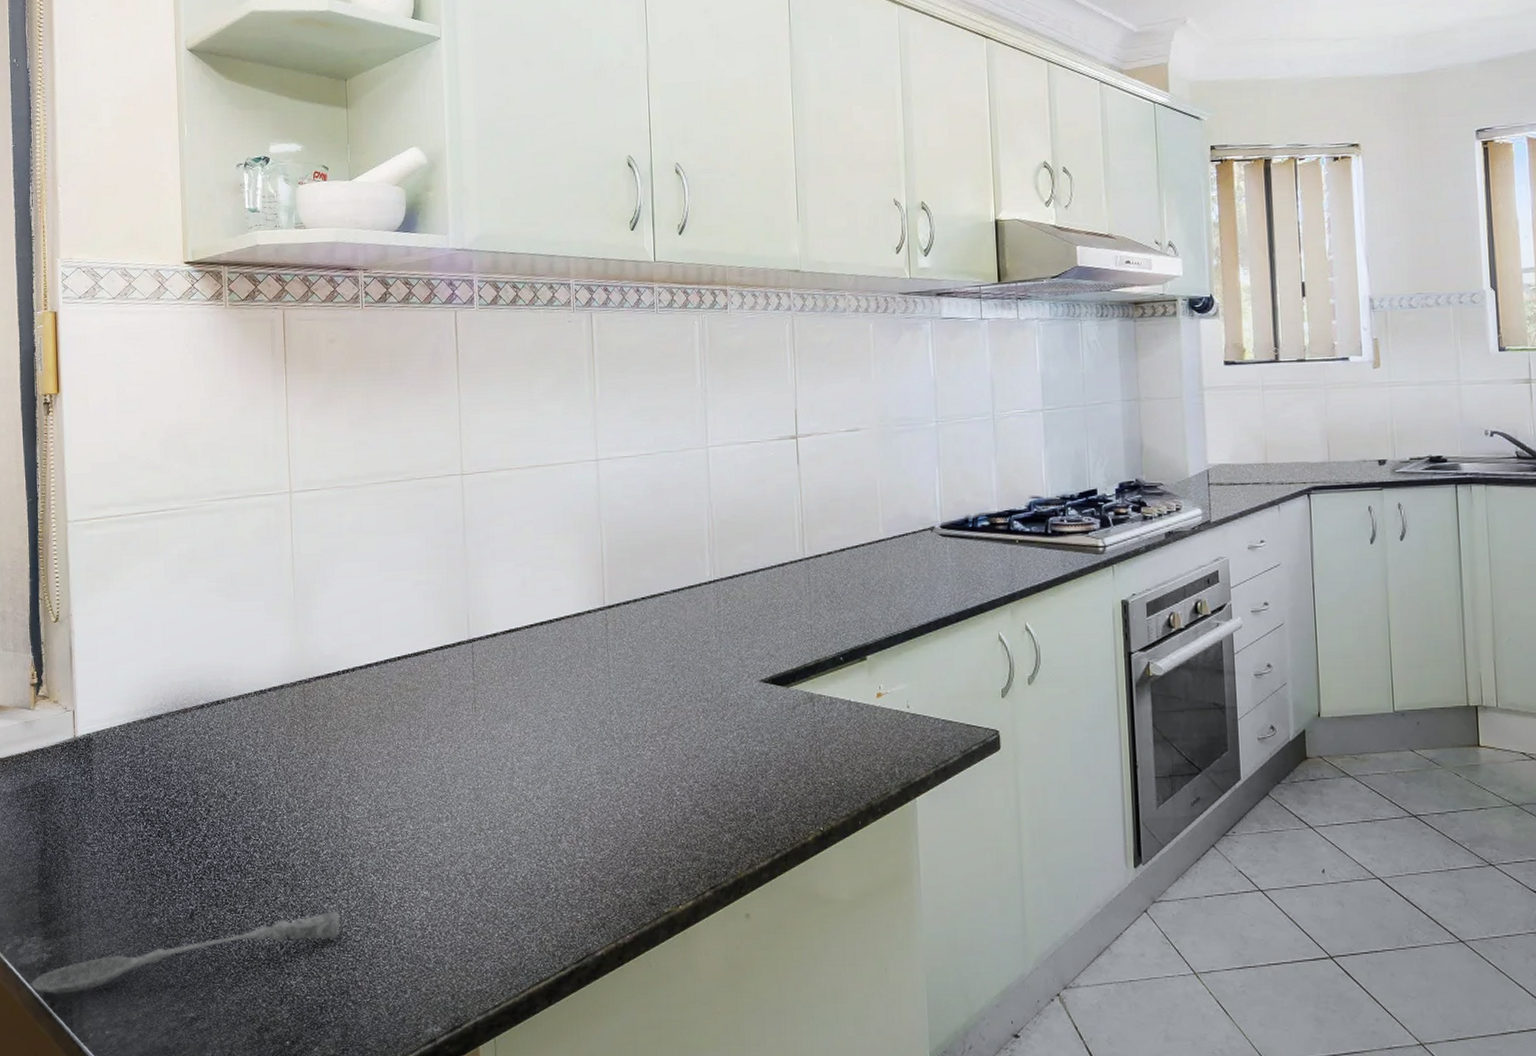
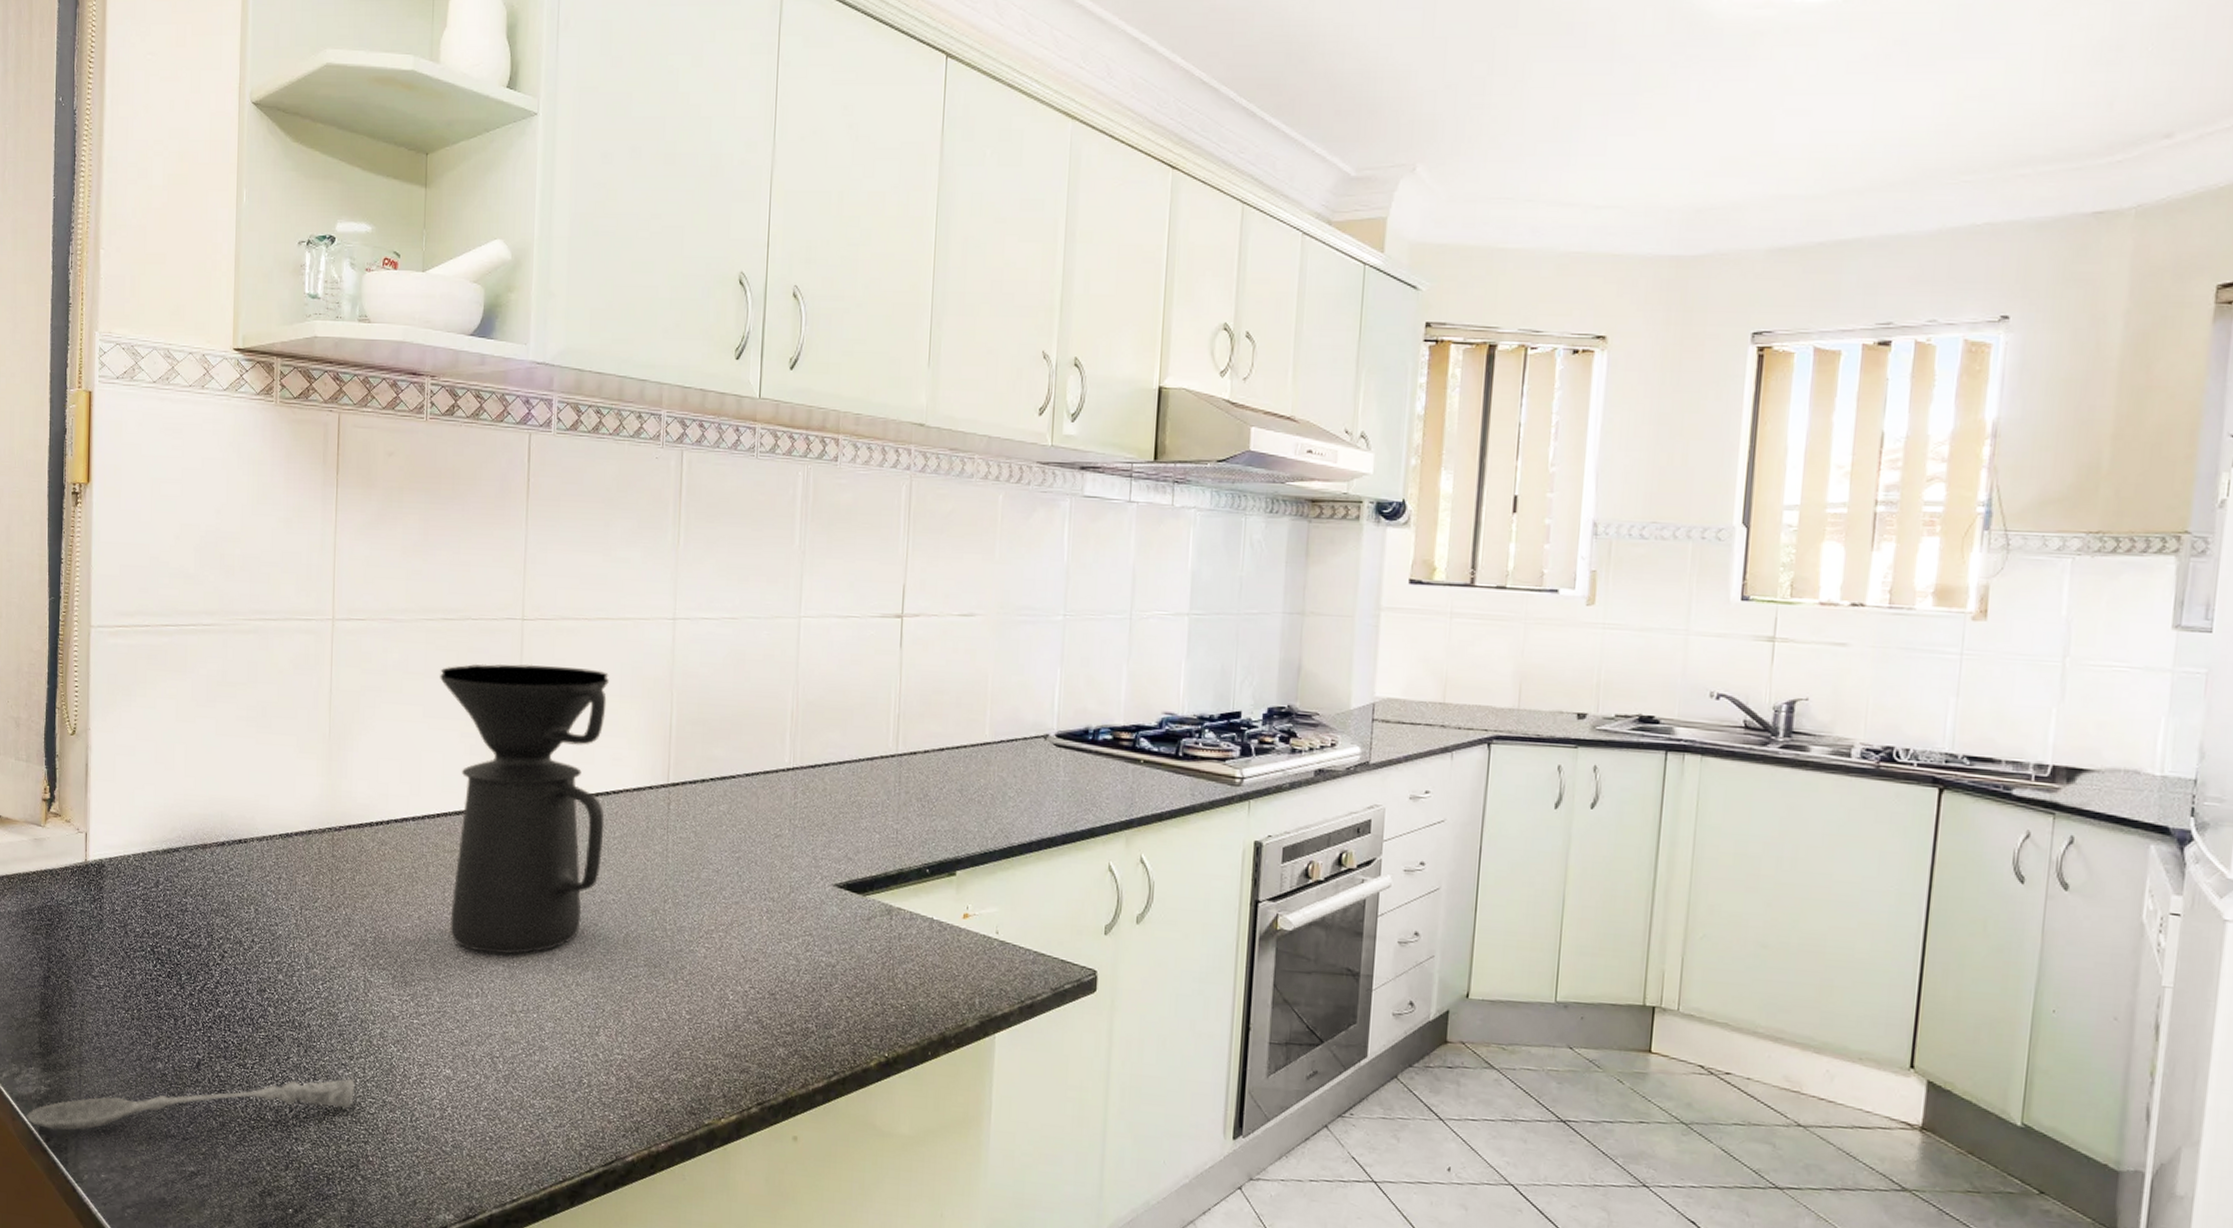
coffee maker: none [391,512,551,779] -> present [440,664,609,954]

